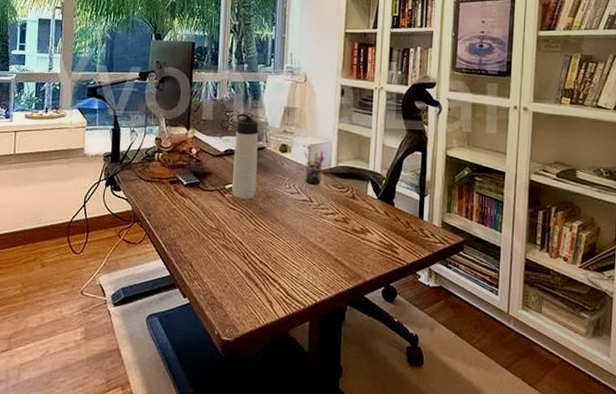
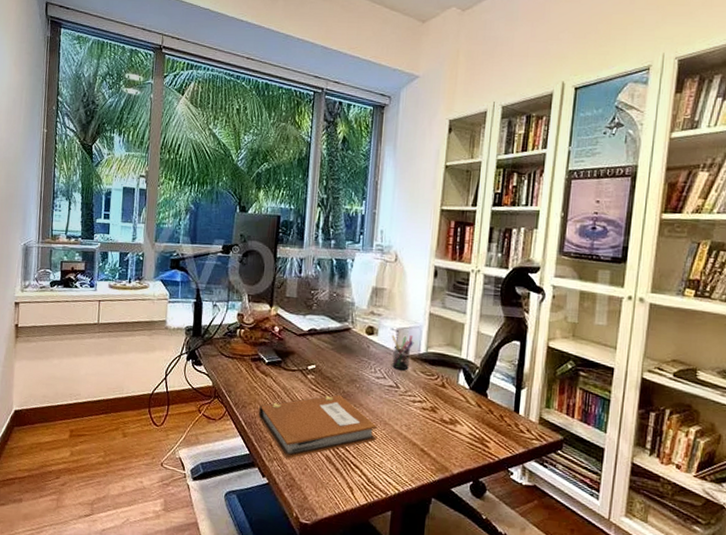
notebook: none [178,211,293,277] -> present [258,394,377,459]
thermos bottle: present [232,113,259,200] -> none [315,291,345,382]

